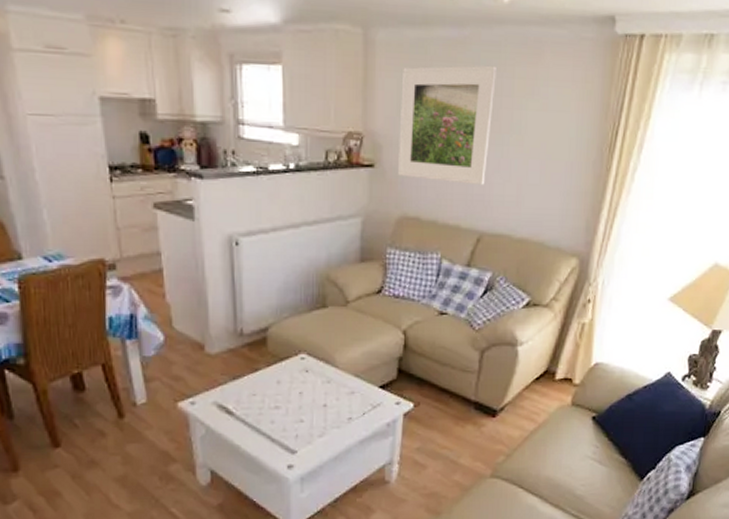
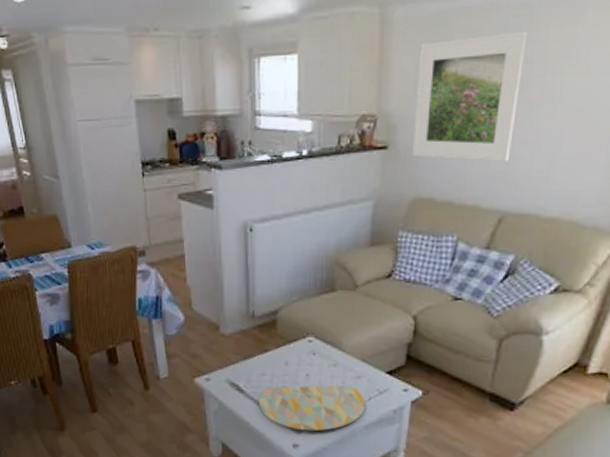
decorative tray: none [250,401,360,451] -> present [259,384,366,432]

